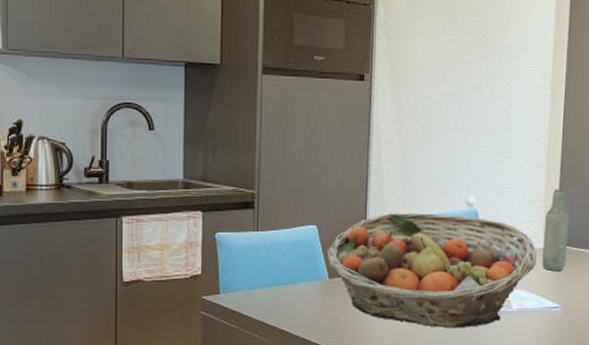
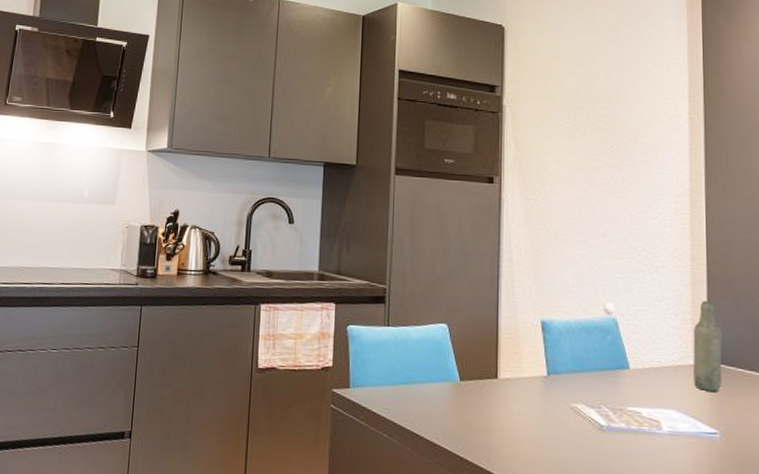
fruit basket: present [326,213,538,329] -> none [457,316,688,448]

